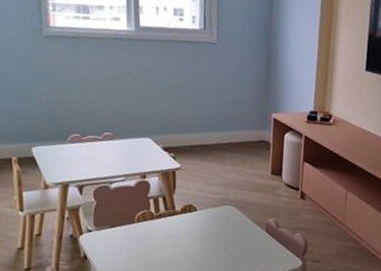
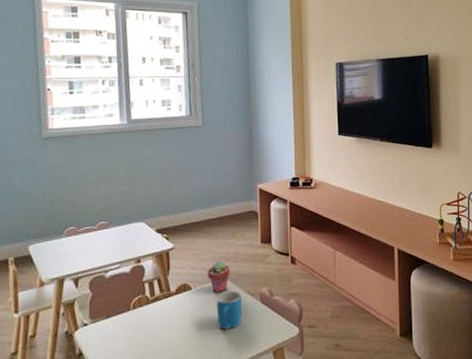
potted succulent: none [213,187,238,218] -> present [207,261,231,293]
mug: none [220,217,248,253] -> present [216,291,243,329]

